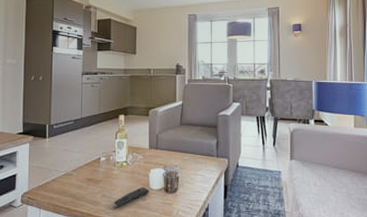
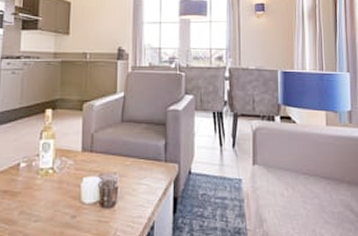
remote control: present [113,187,150,208] -> none [34,200,81,228]

